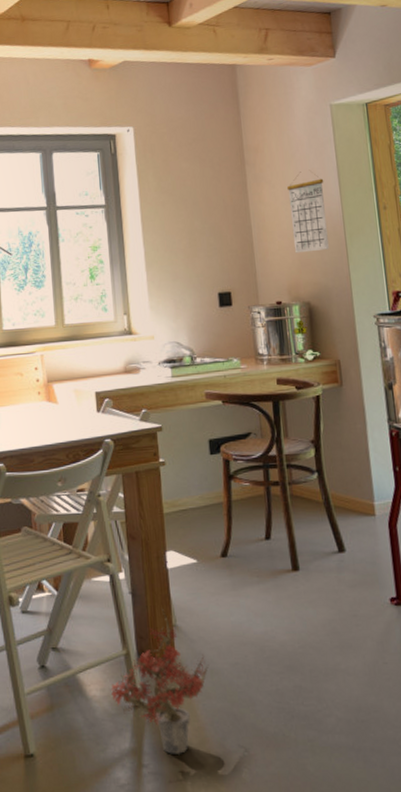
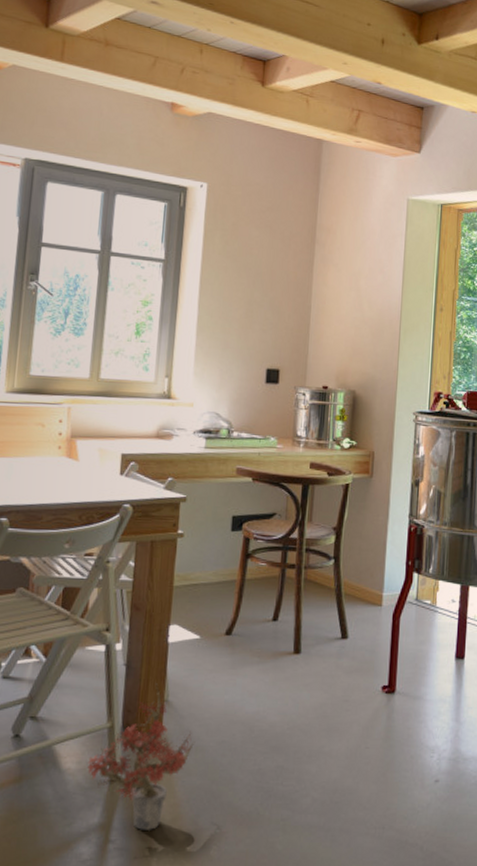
calendar: present [286,169,329,253] -> none [349,260,389,342]

